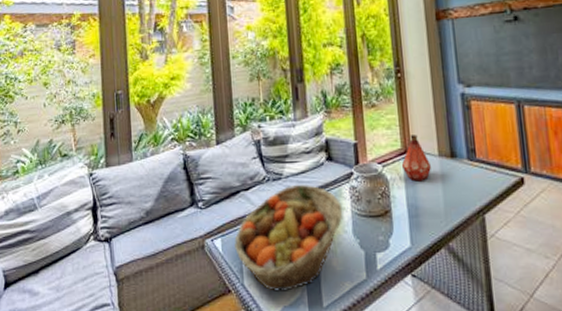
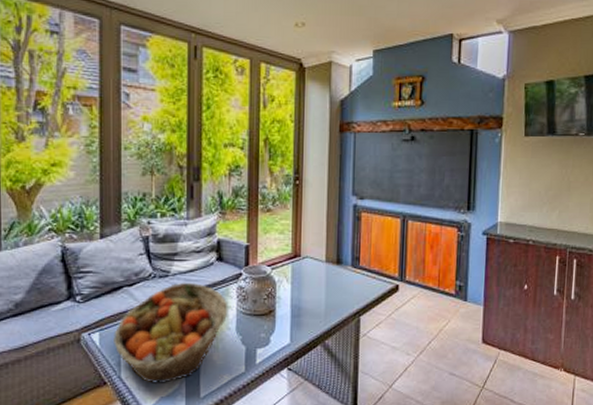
bottle: present [401,134,432,182] -> none [289,241,318,284]

